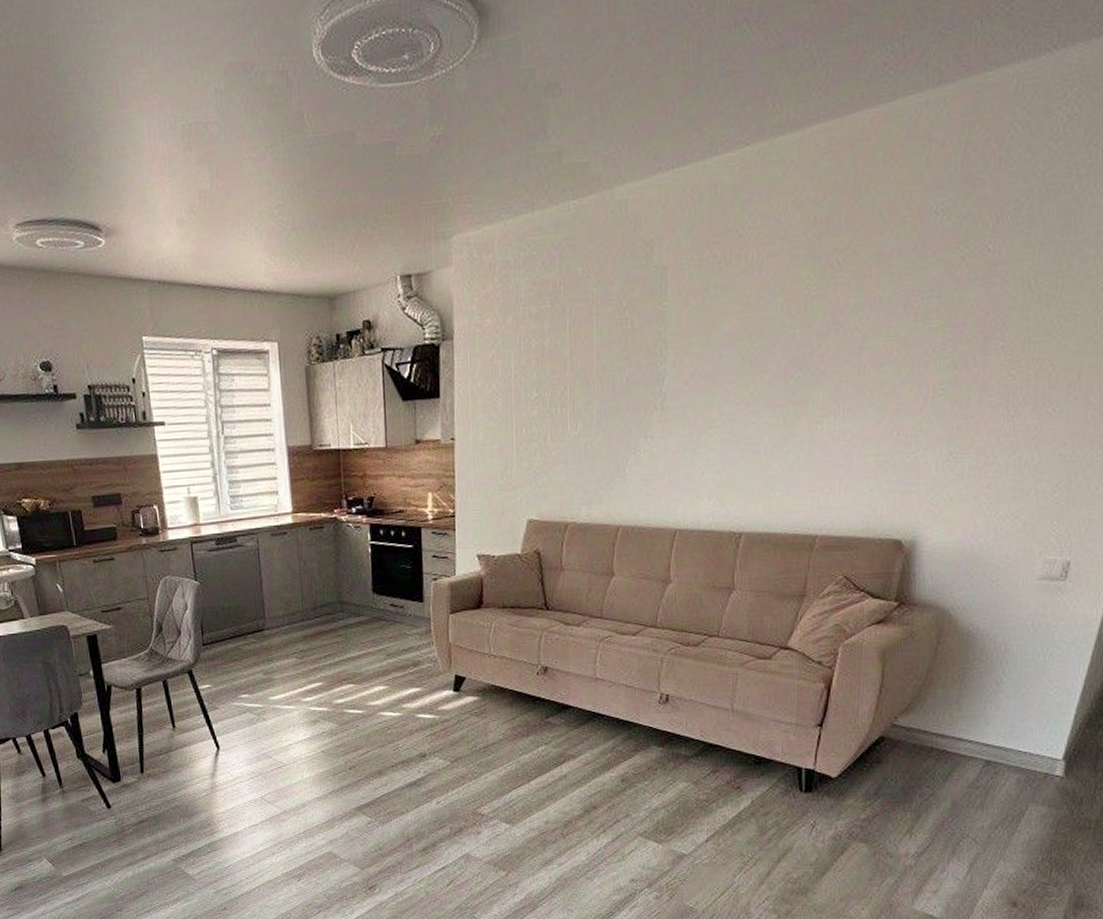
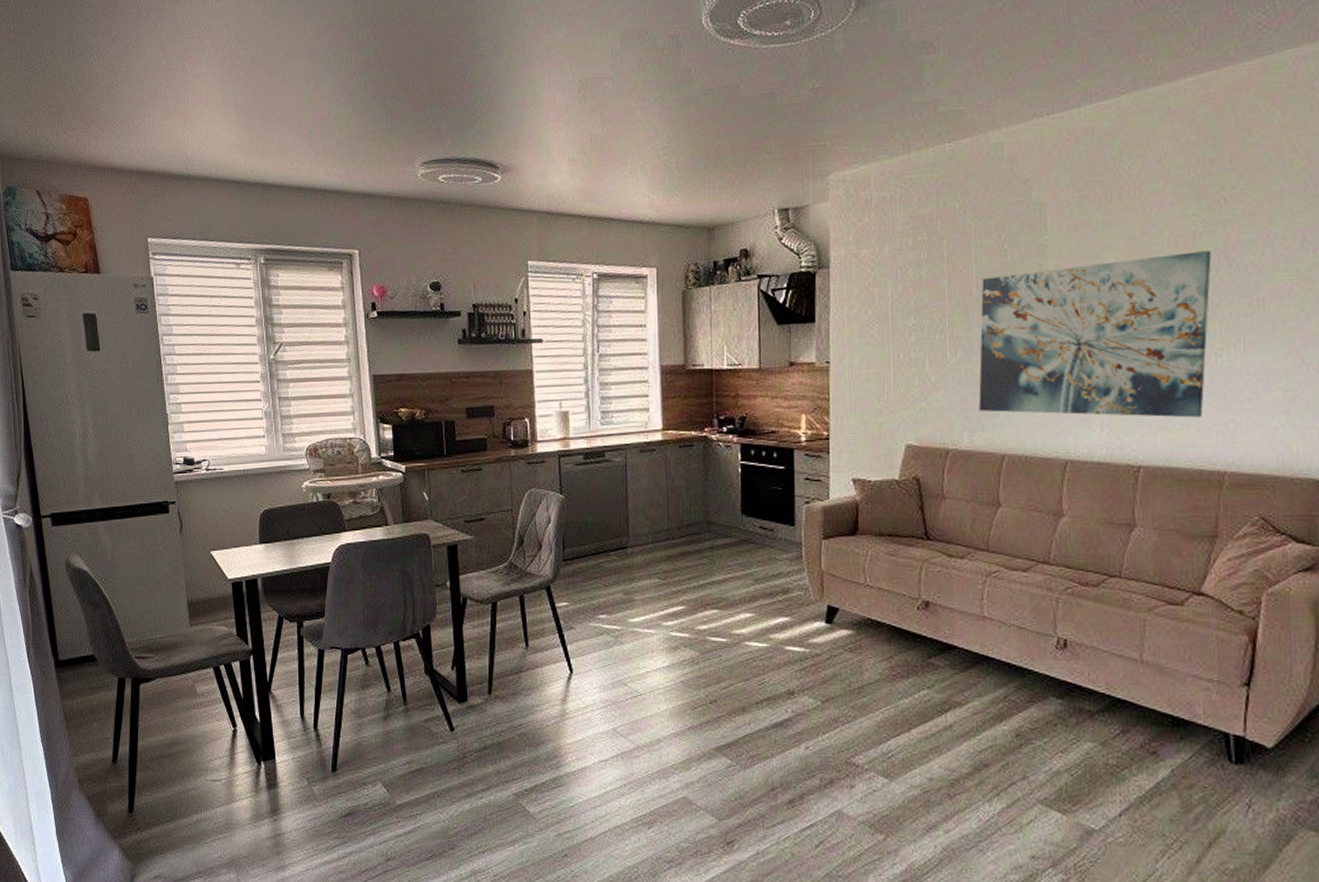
wall art: none [597,316,821,485] -> present [978,251,1212,418]

